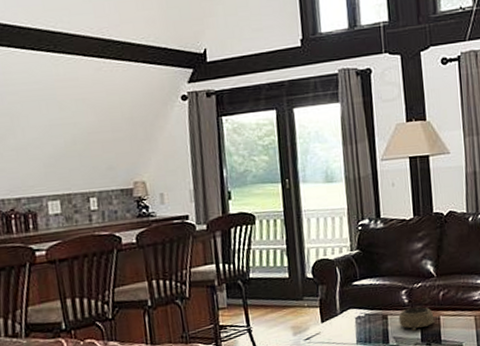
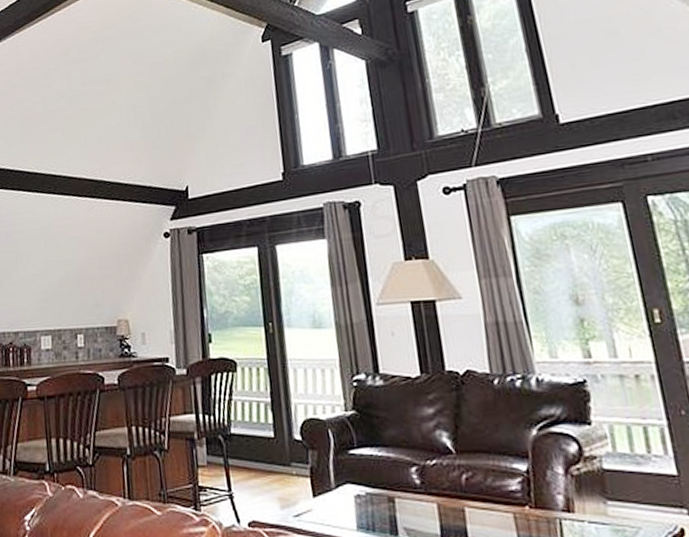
decorative bowl: present [398,307,435,331] -> none [408,491,458,523]

